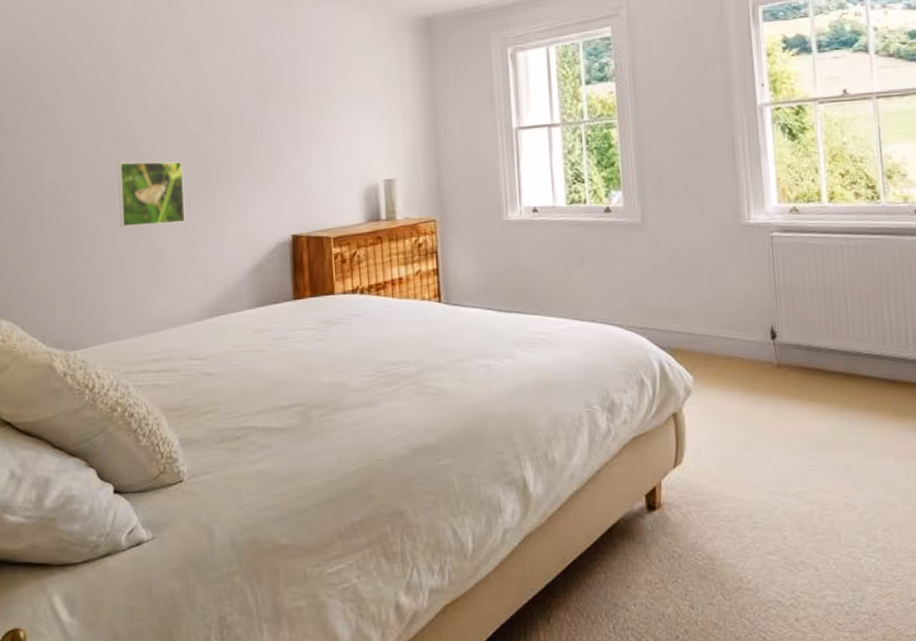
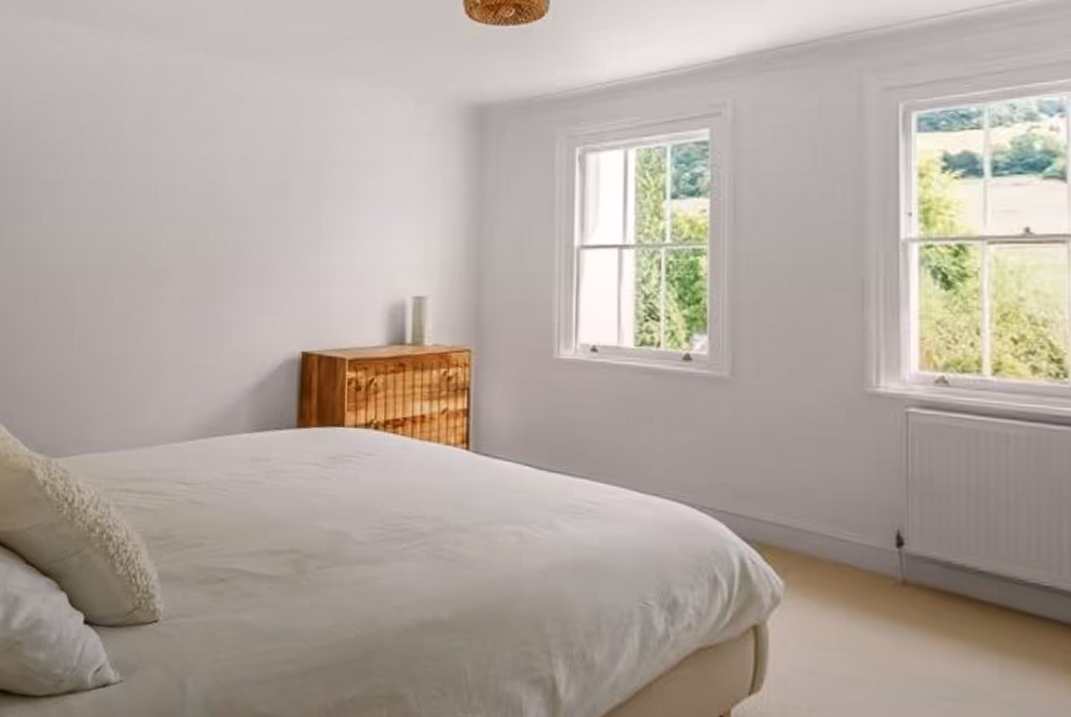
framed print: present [117,161,186,228] -> none [116,252,188,326]

